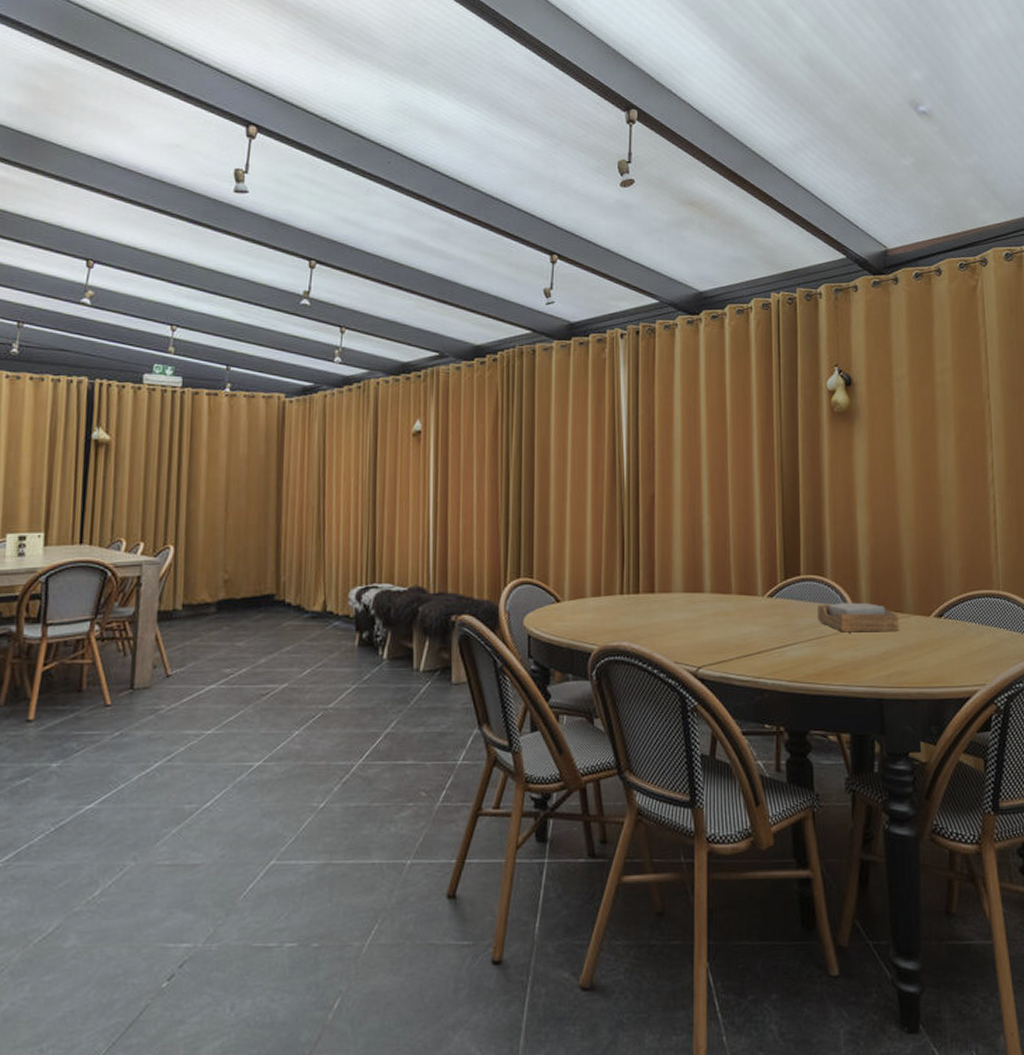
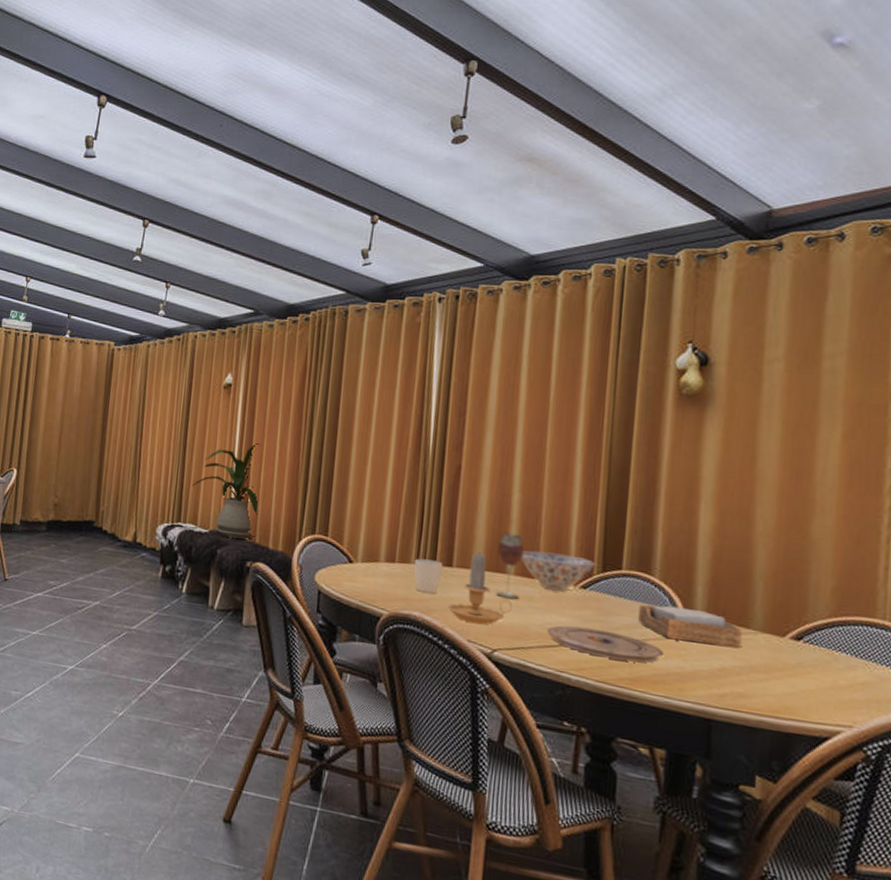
house plant: none [386,489,461,594] -> present [192,442,262,540]
cup: none [619,589,646,621] -> present [413,558,444,594]
candle: none [653,574,711,645] -> present [447,551,512,625]
wineglass: none [694,553,718,617] -> present [496,533,525,600]
bowl: none [715,567,778,602] -> present [520,550,595,592]
plate: none [744,633,841,658] -> present [548,625,664,663]

